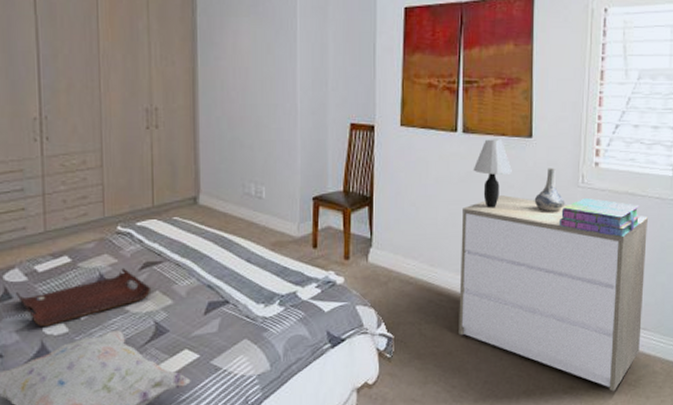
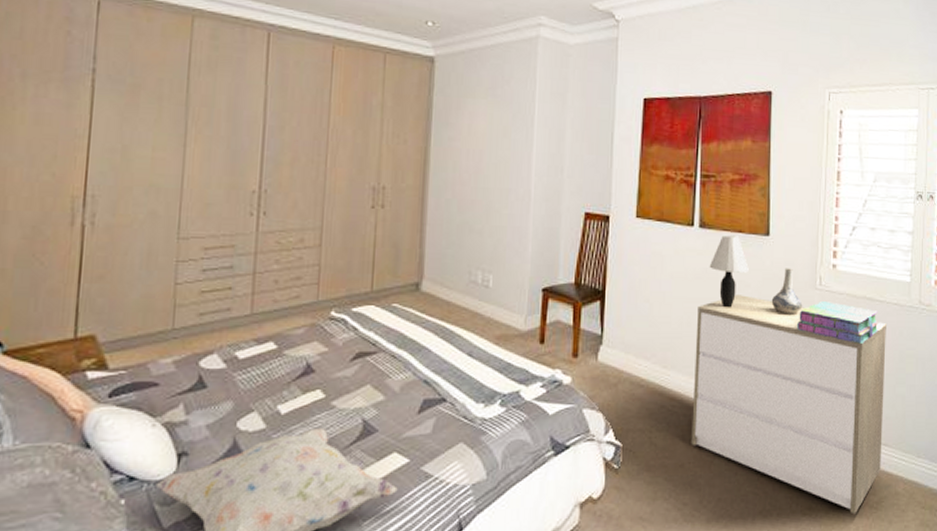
serving tray: present [16,267,152,327] -> none [212,357,363,422]

